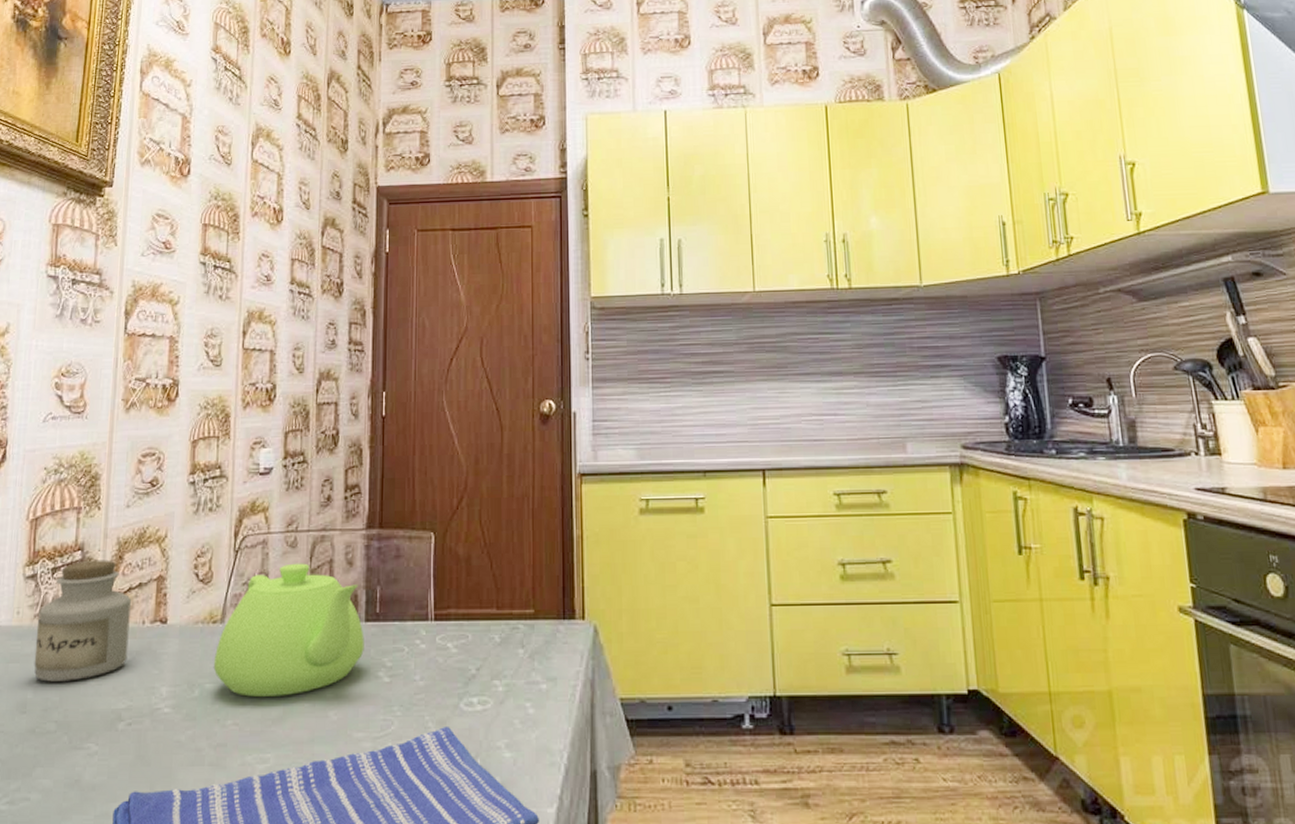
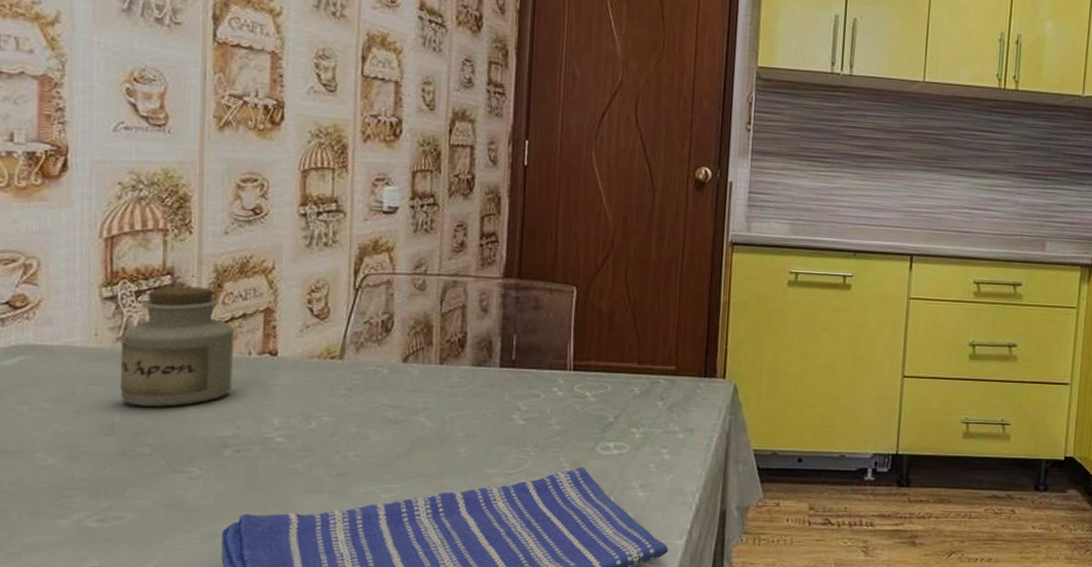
teapot: present [213,563,364,697] -> none [332,306,499,432]

